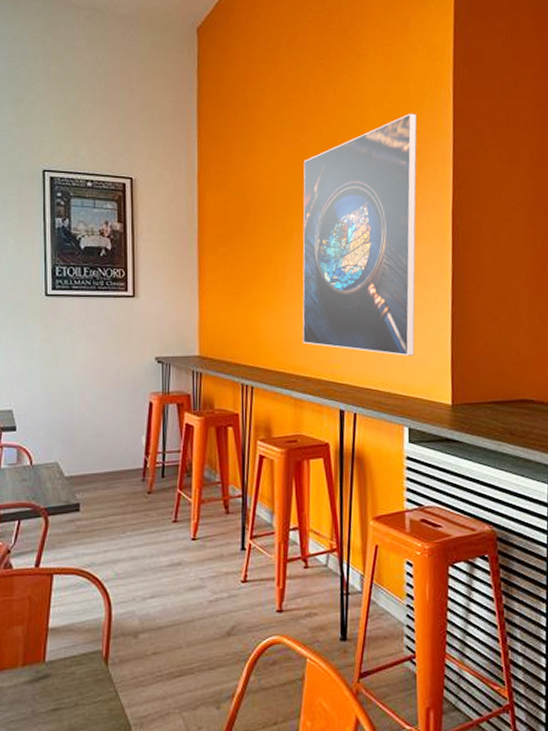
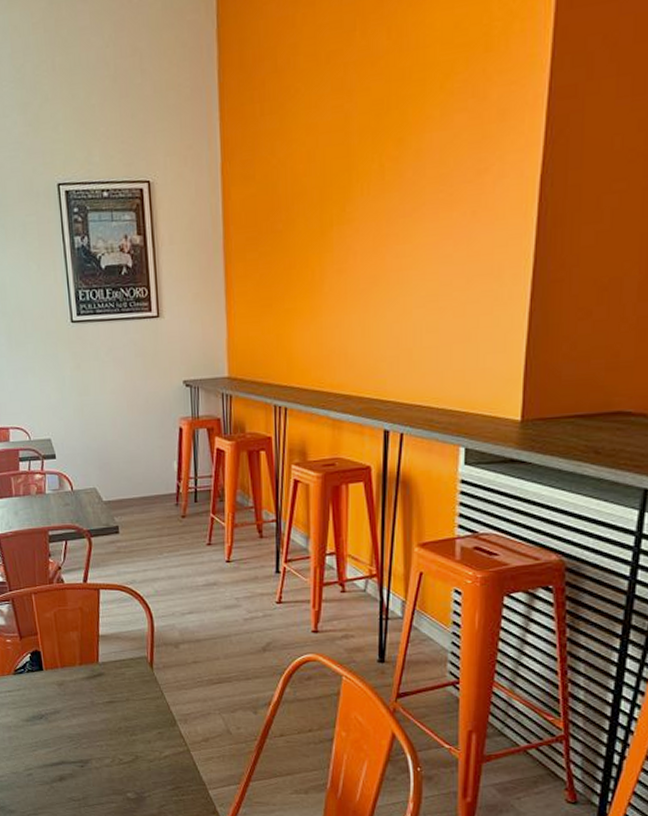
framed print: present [302,113,418,356] -> none [342,44,501,366]

